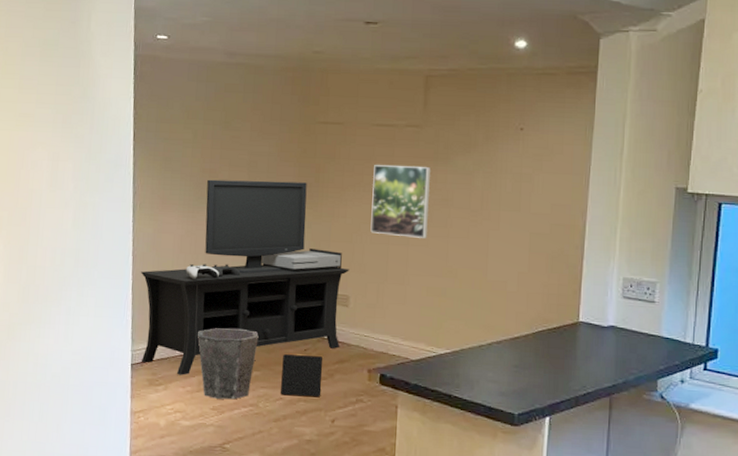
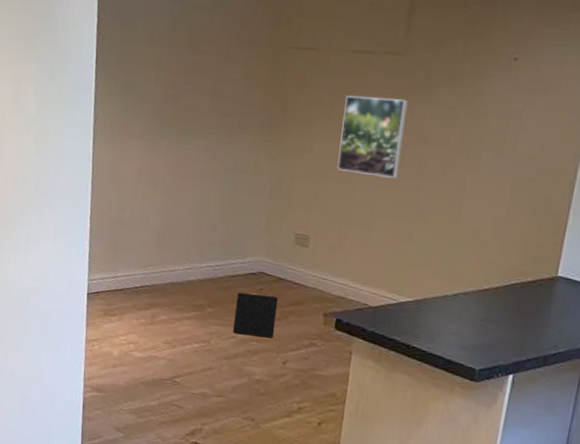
media console: present [140,179,350,375] -> none [97,106,312,308]
waste bin: present [197,328,259,400] -> none [153,262,214,335]

